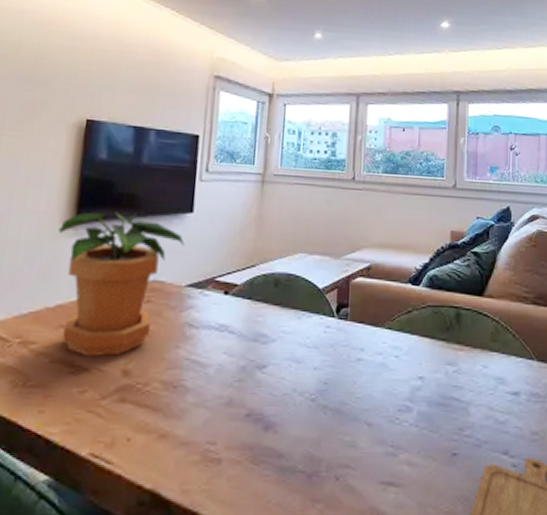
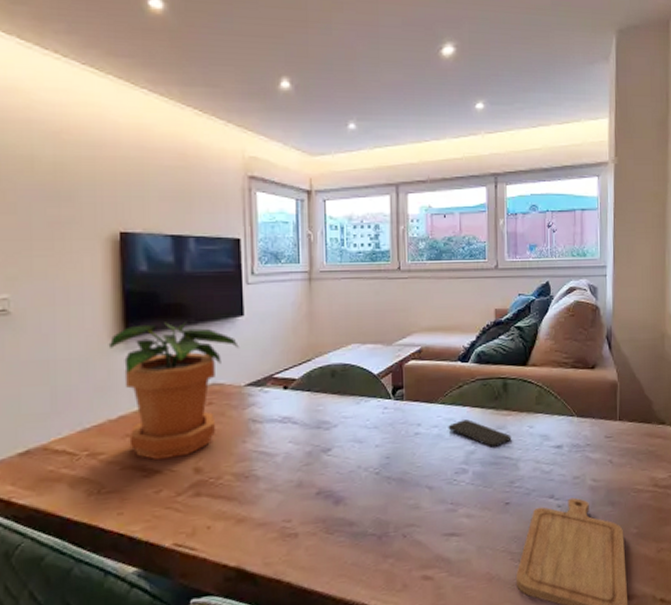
smartphone: none [393,350,463,385] -> present [448,419,512,448]

